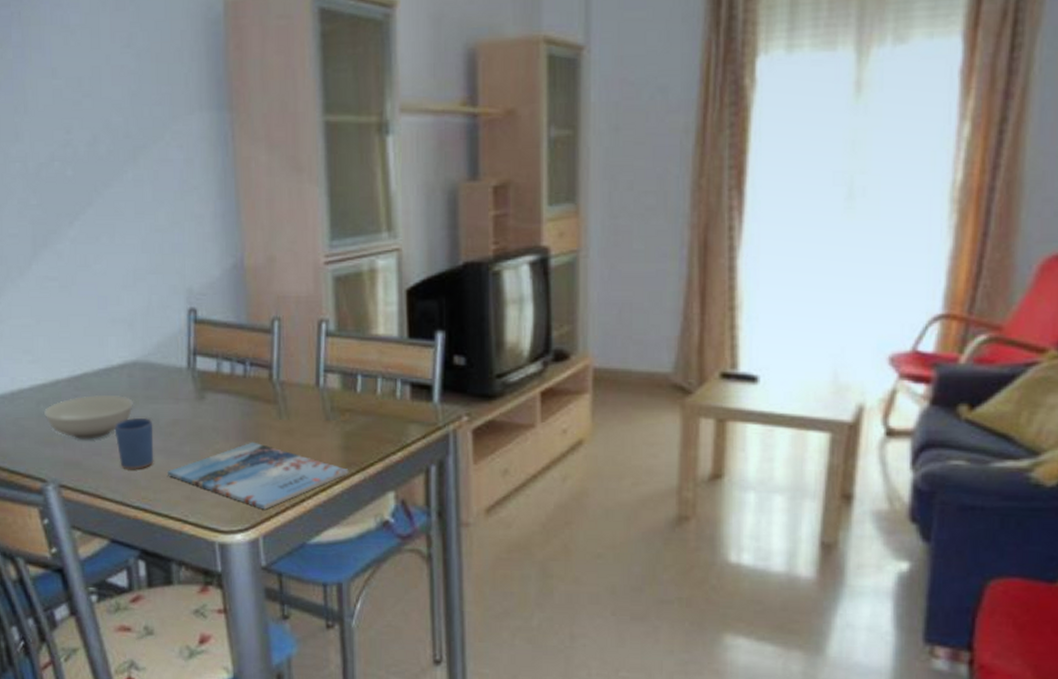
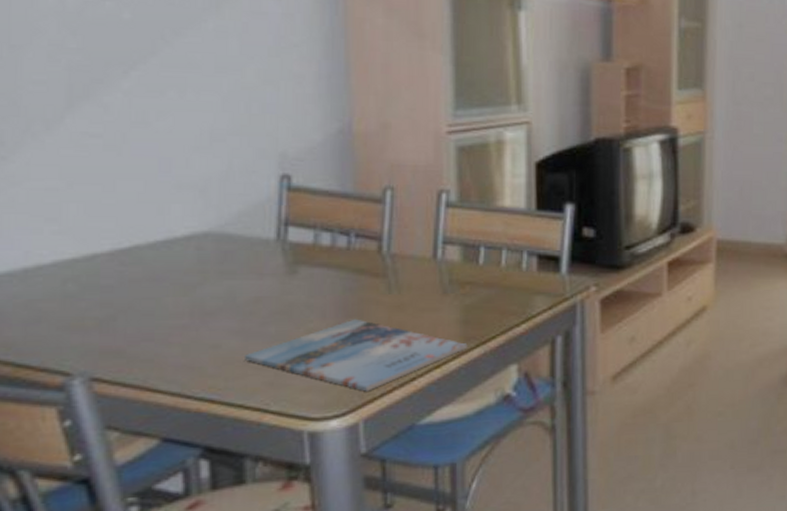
bowl: present [44,394,133,439] -> none [73,270,202,323]
mug: present [114,417,154,470] -> none [174,295,228,356]

